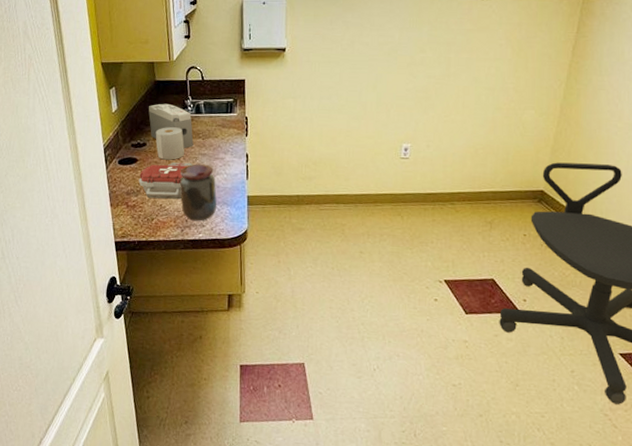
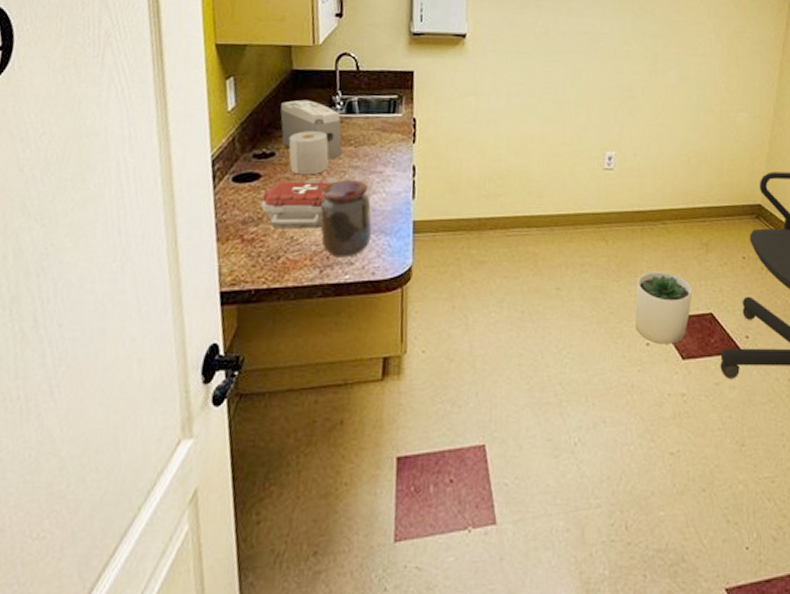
planter: none [426,242,477,301] -> present [636,271,693,344]

